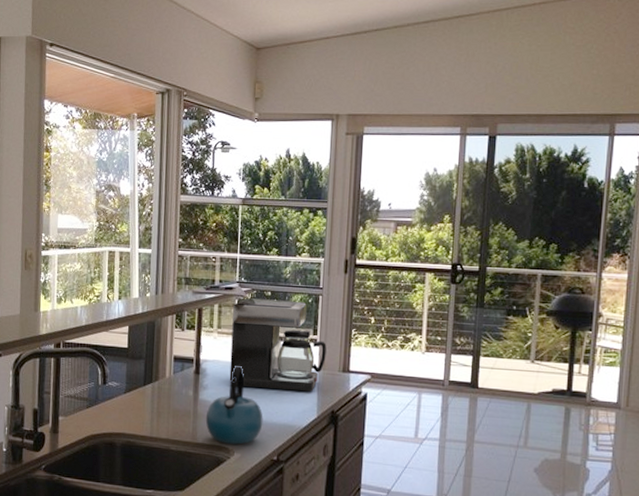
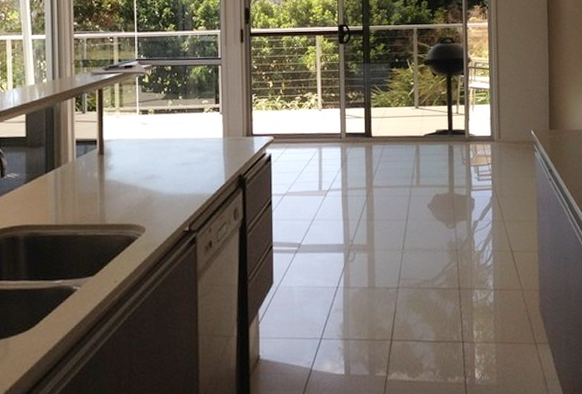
kettle: present [205,365,263,445] -> none [113,141,172,222]
coffee maker: present [229,298,327,392] -> none [134,73,229,162]

